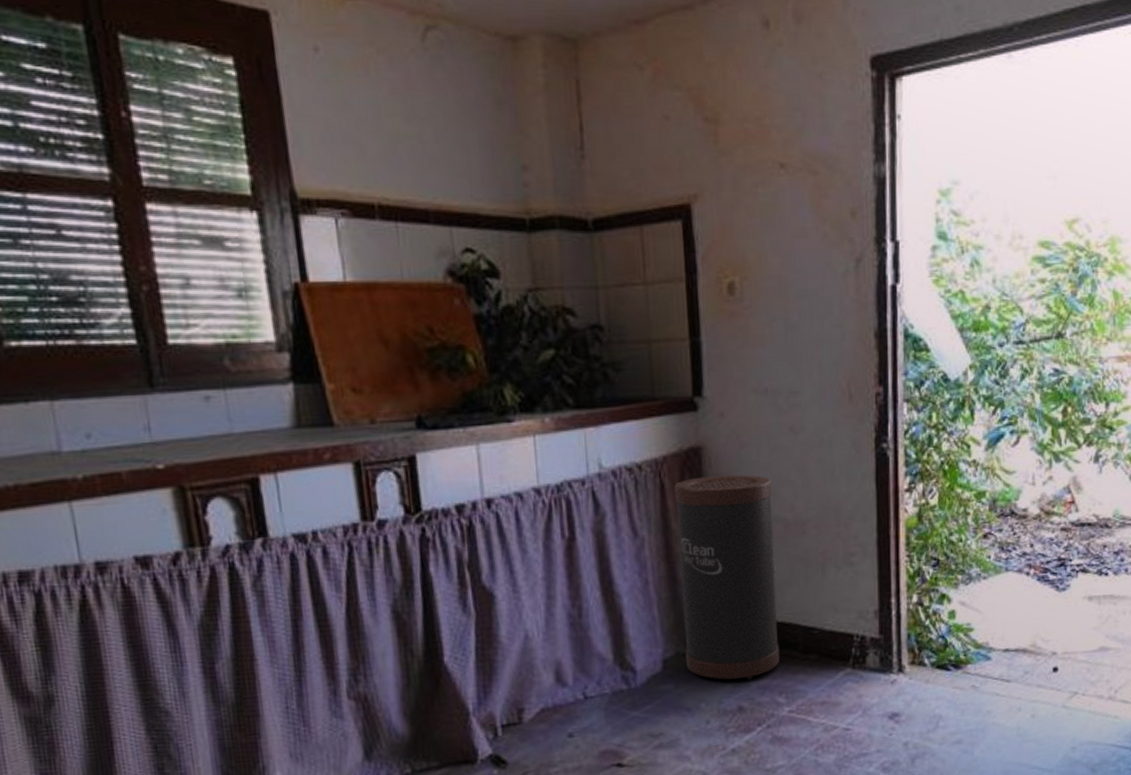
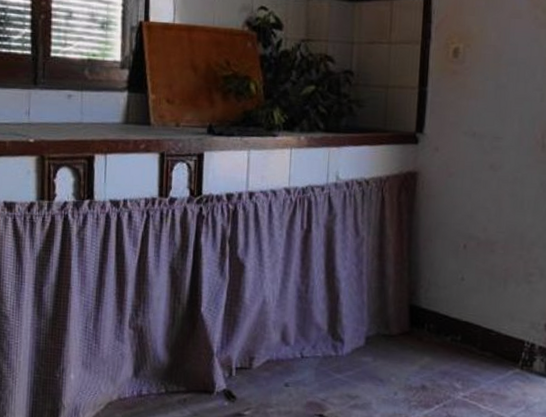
trash can: present [674,474,780,680] -> none [384,195,471,365]

